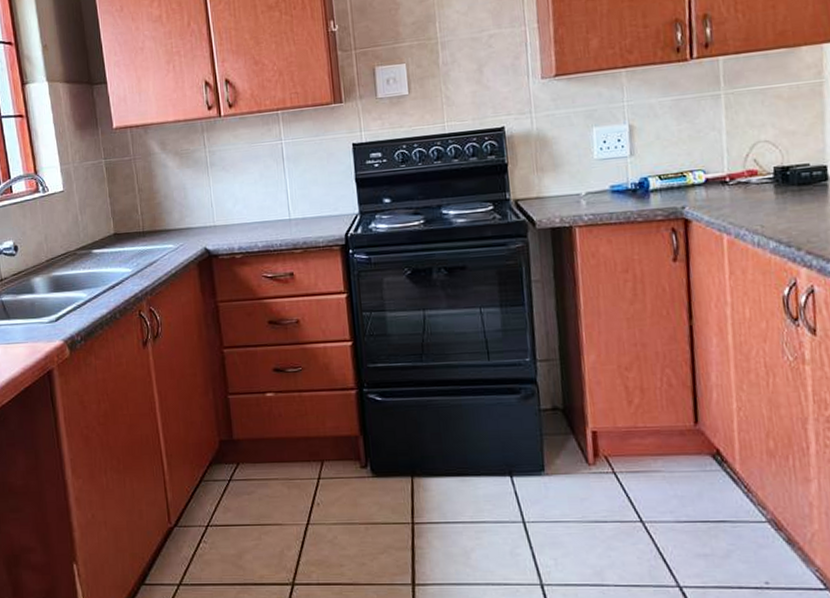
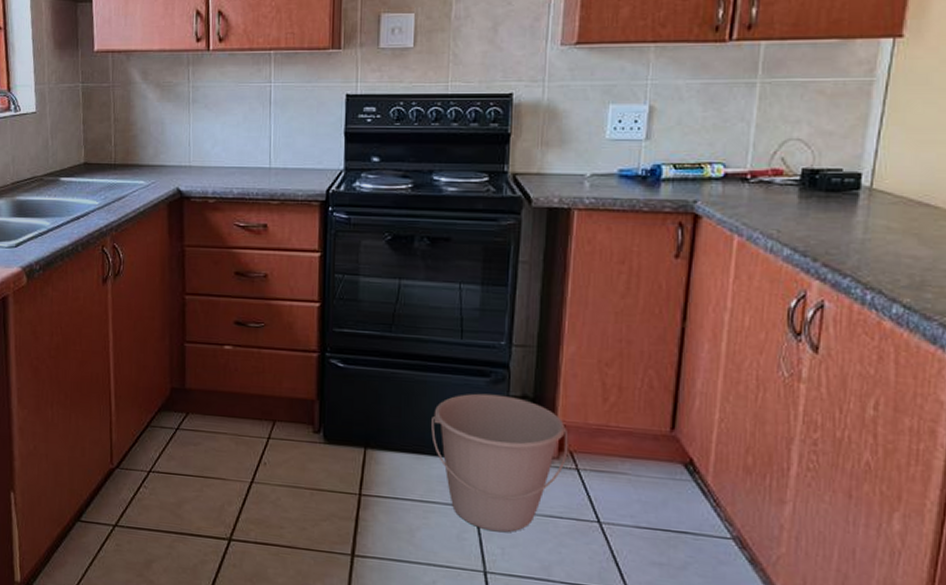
bucket: none [471,409,603,544] -> present [431,393,569,533]

